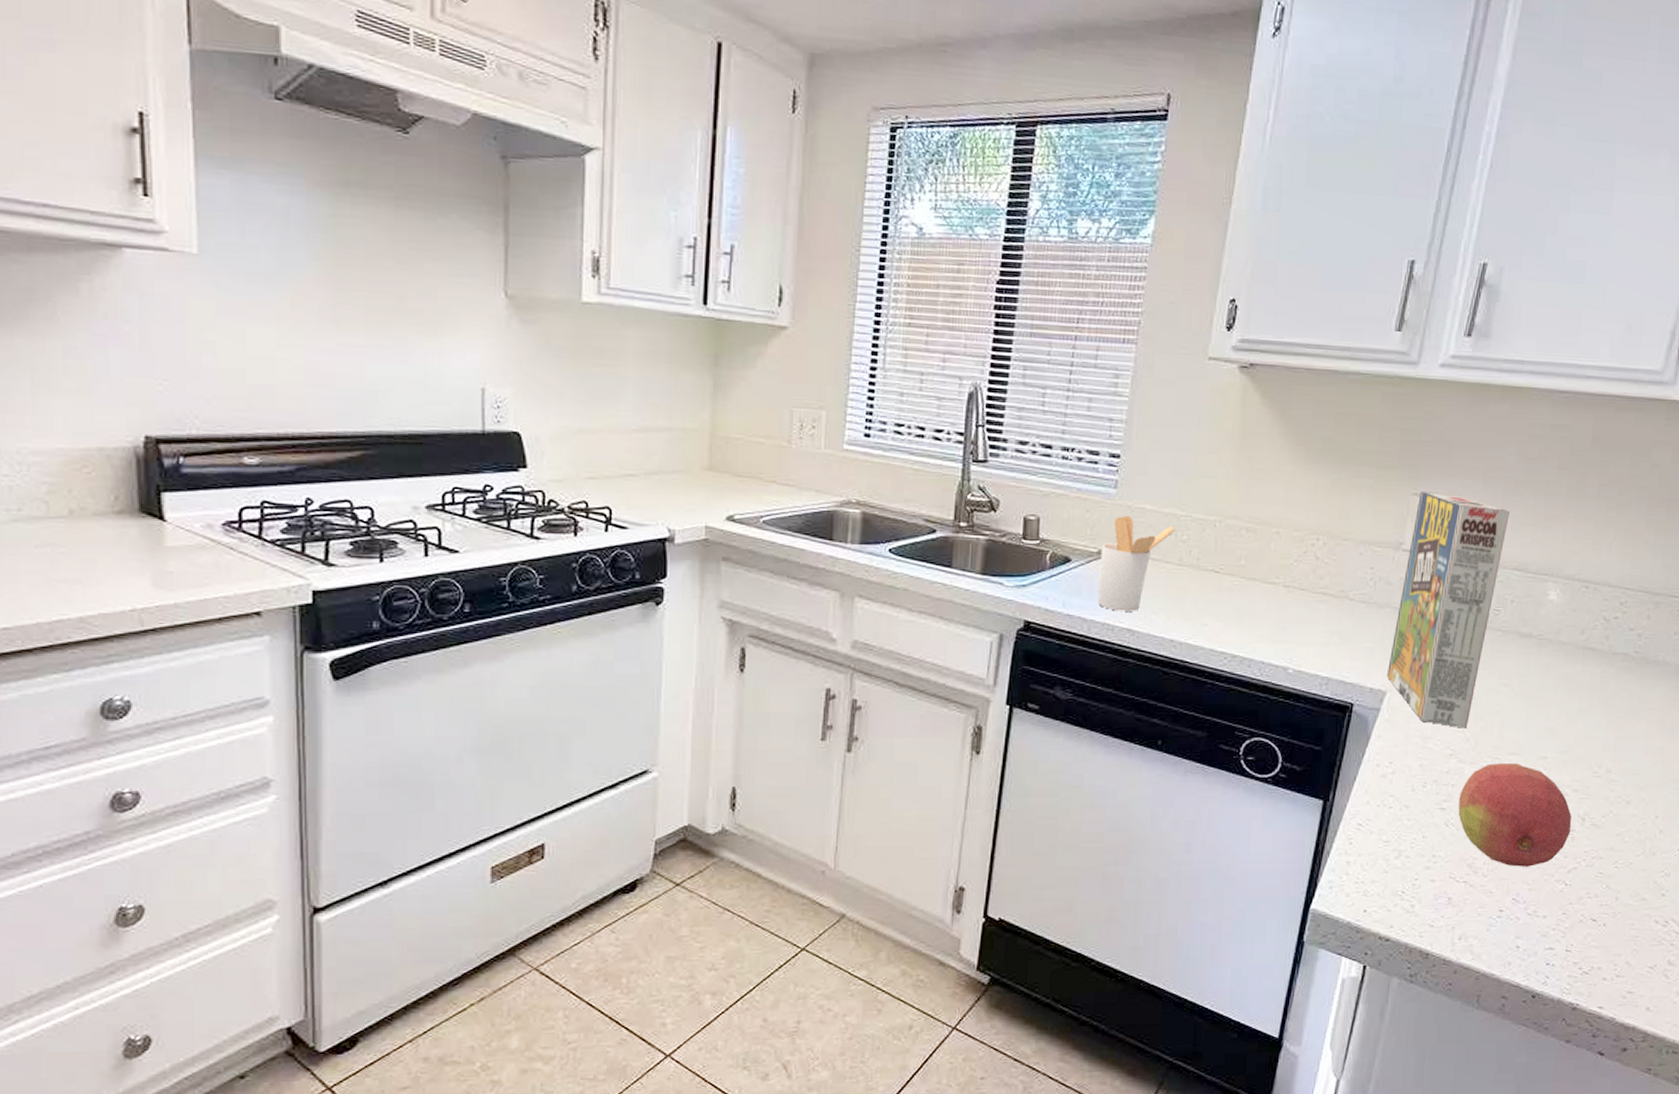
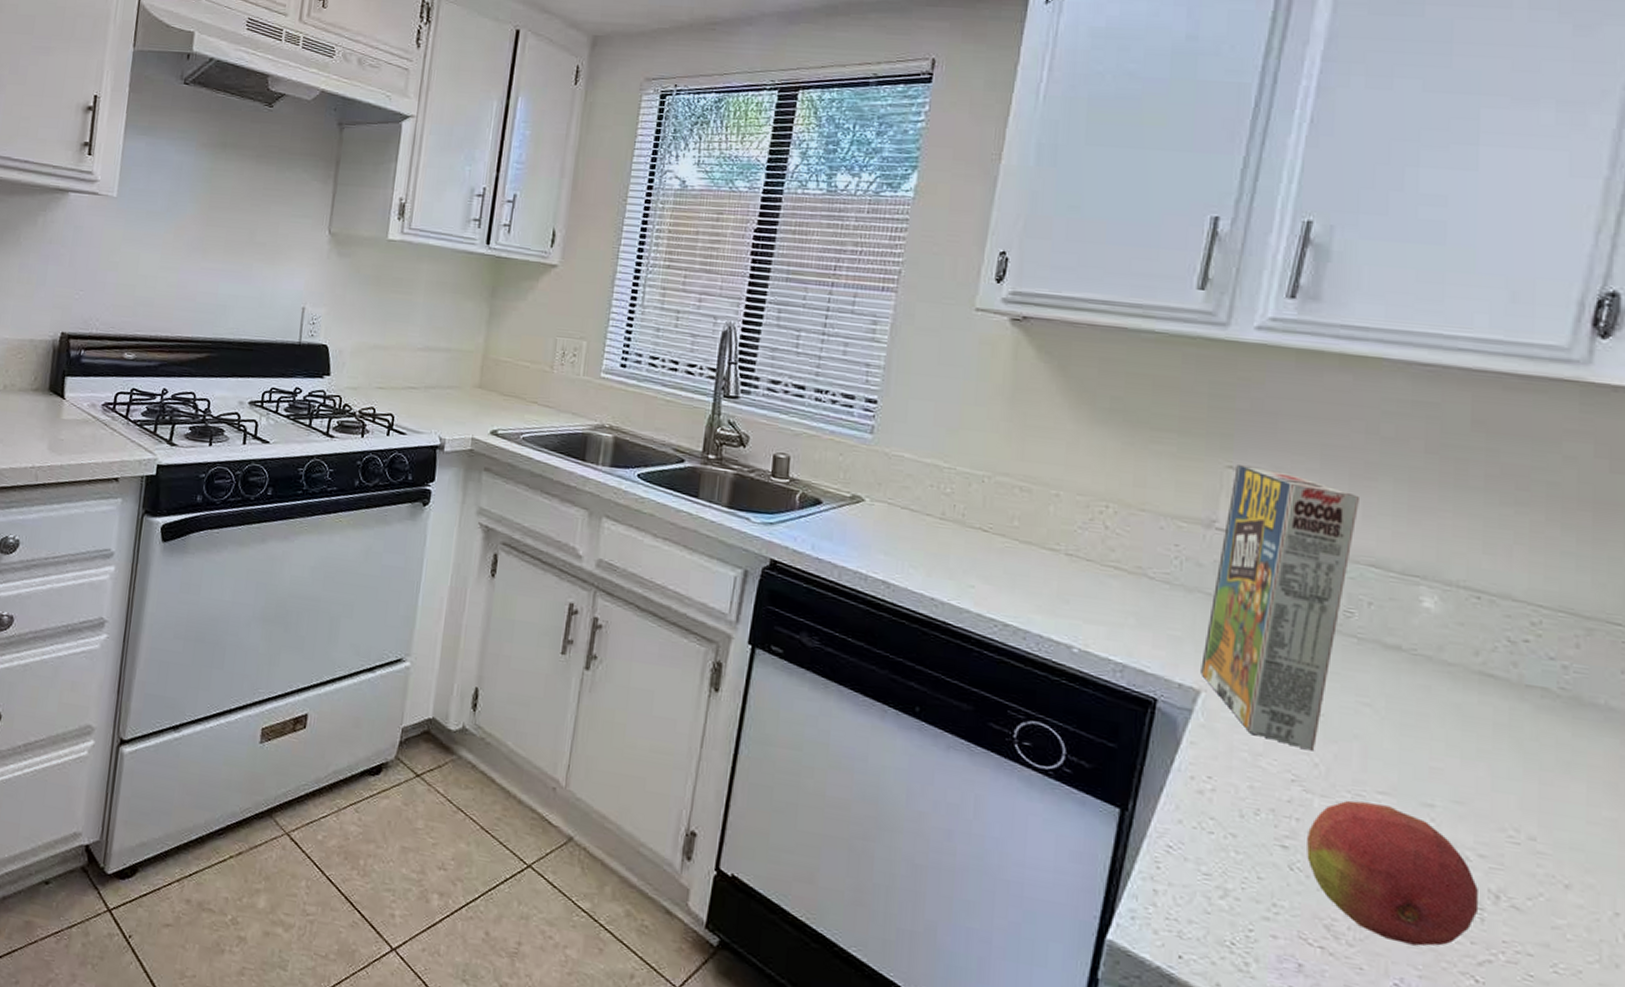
utensil holder: present [1098,515,1175,611] -> none [850,461,937,563]

